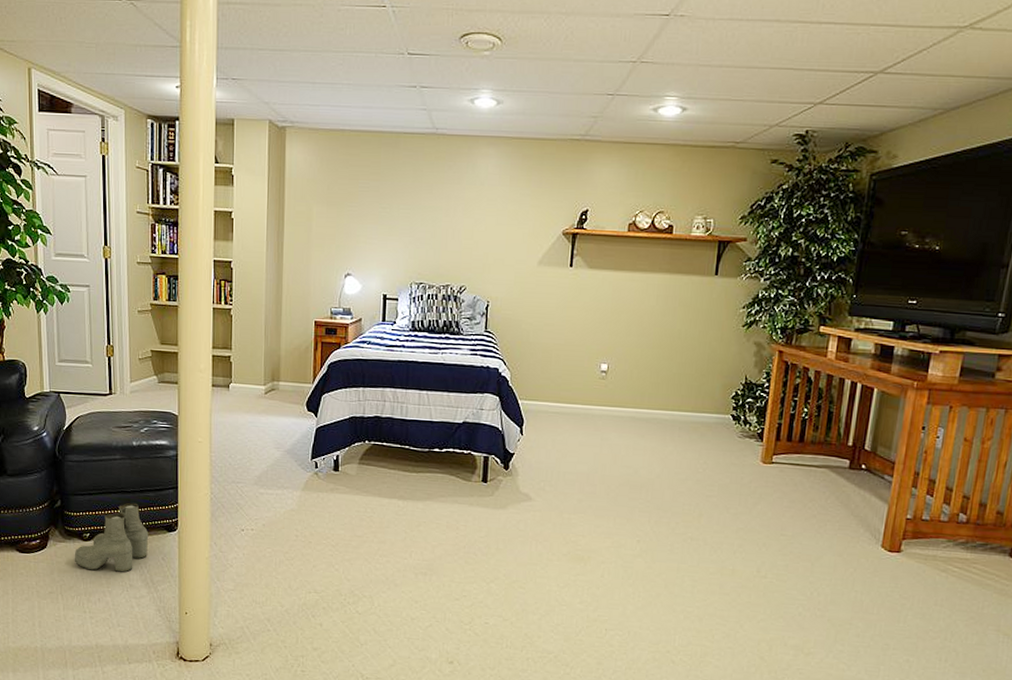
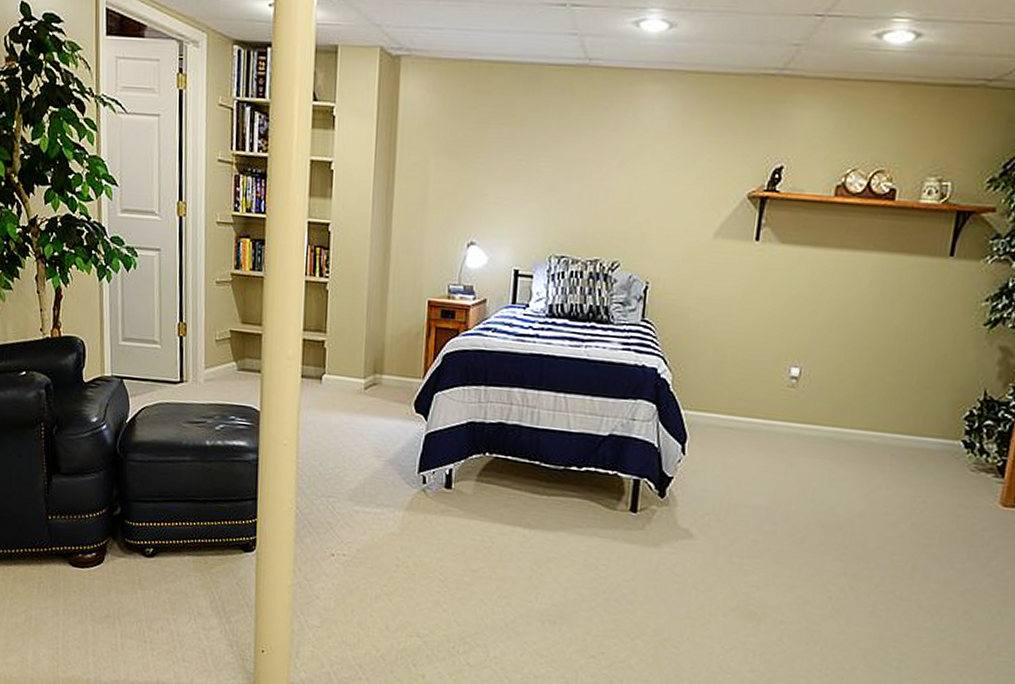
boots: present [74,502,149,573] -> none [134,514,222,598]

